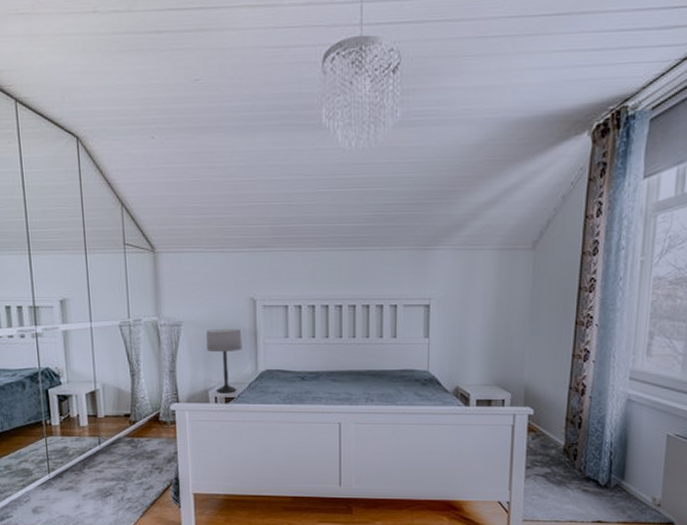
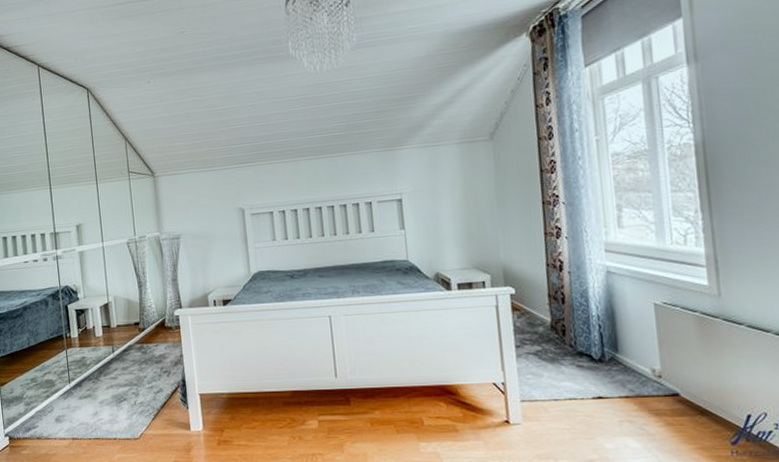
table lamp: present [206,329,242,393] -> none [202,237,235,297]

